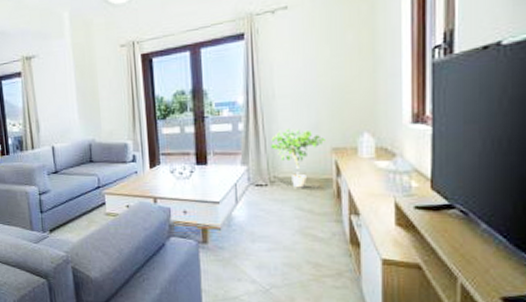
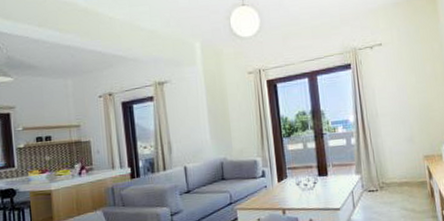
potted plant: present [271,128,325,188] -> none [377,141,419,191]

